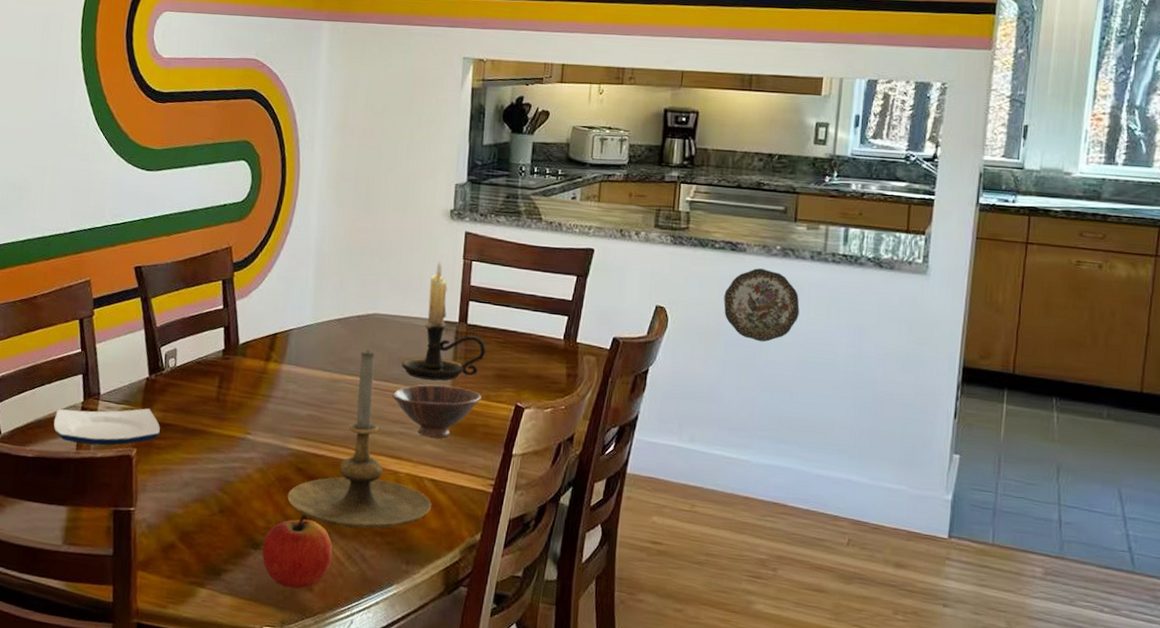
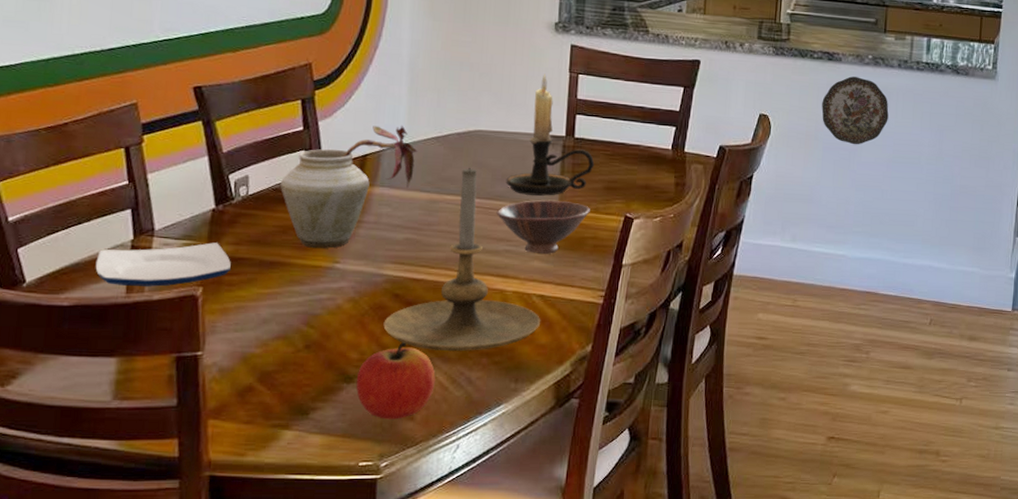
vase: none [203,306,322,420] -> present [281,125,418,248]

